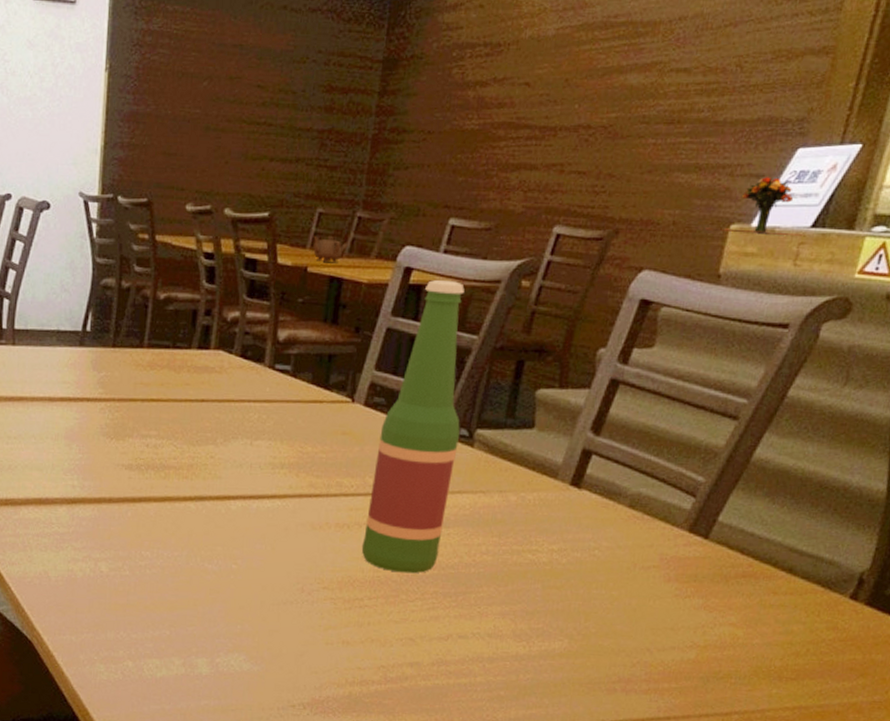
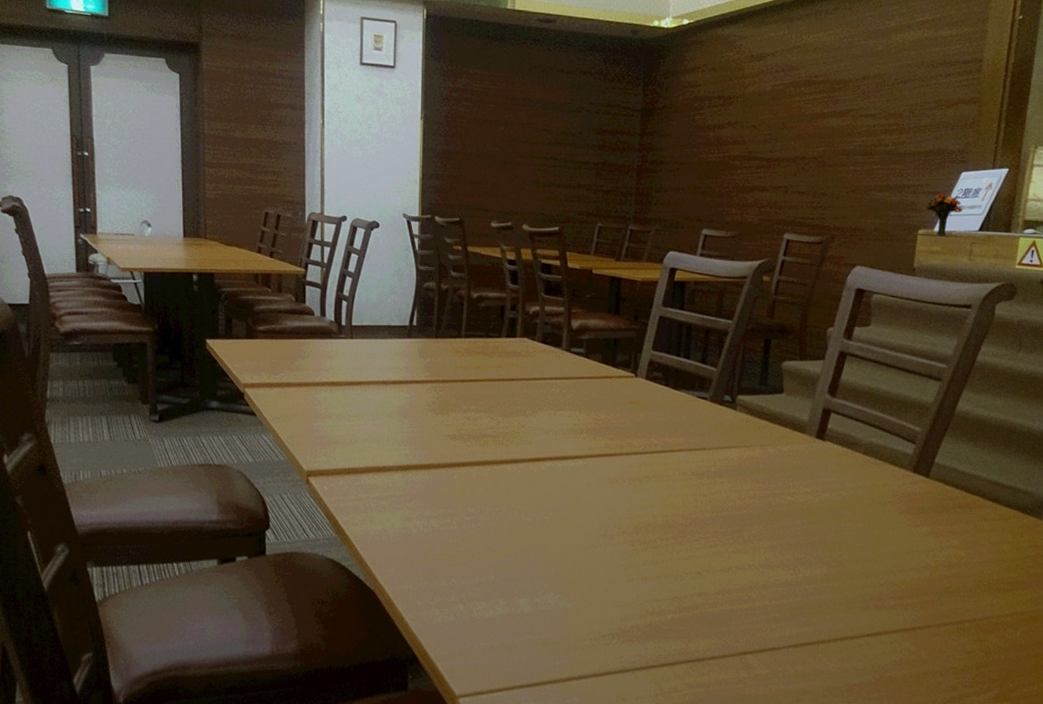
teapot: present [313,235,348,264] -> none [595,244,624,266]
beer bottle: present [361,279,465,574] -> none [652,277,725,517]

